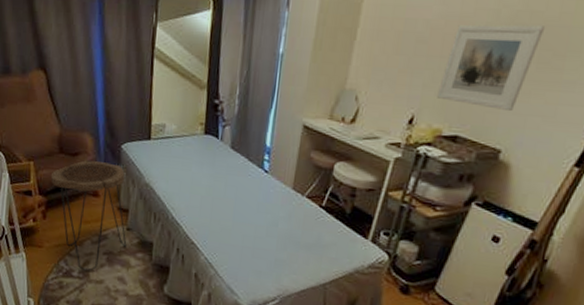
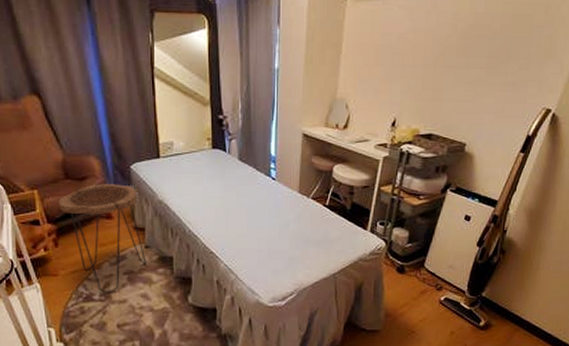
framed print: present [437,24,544,112] -> none [413,36,490,111]

